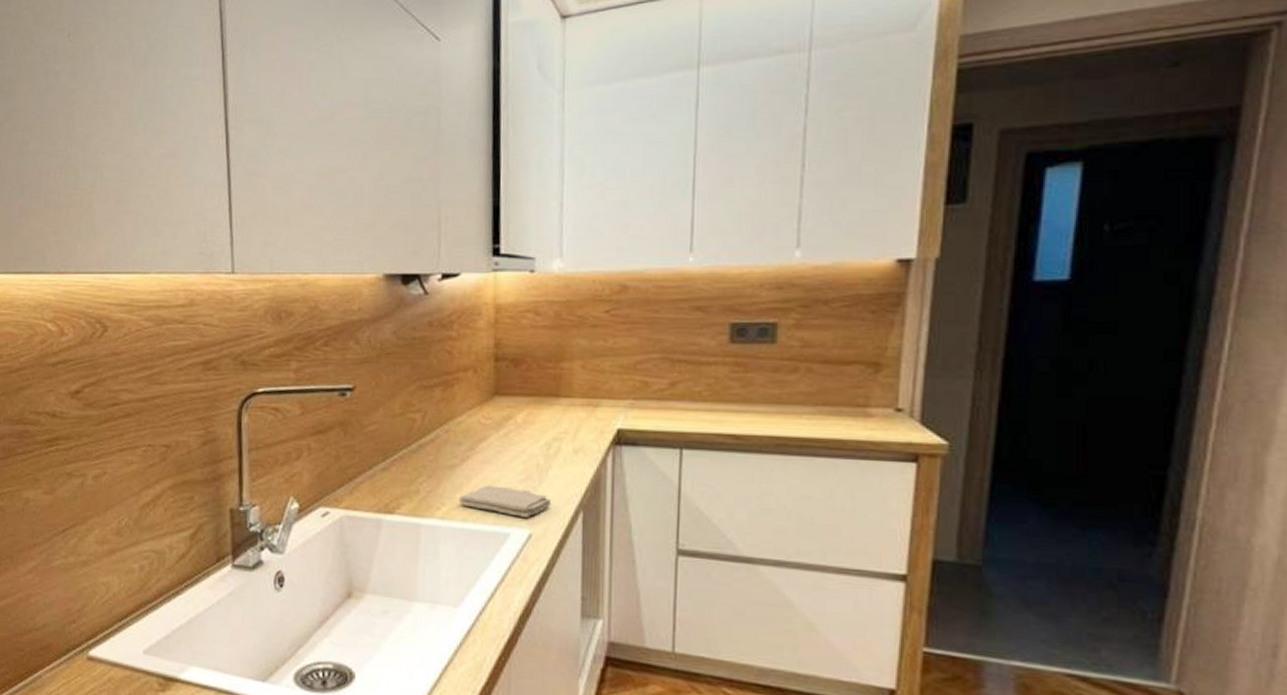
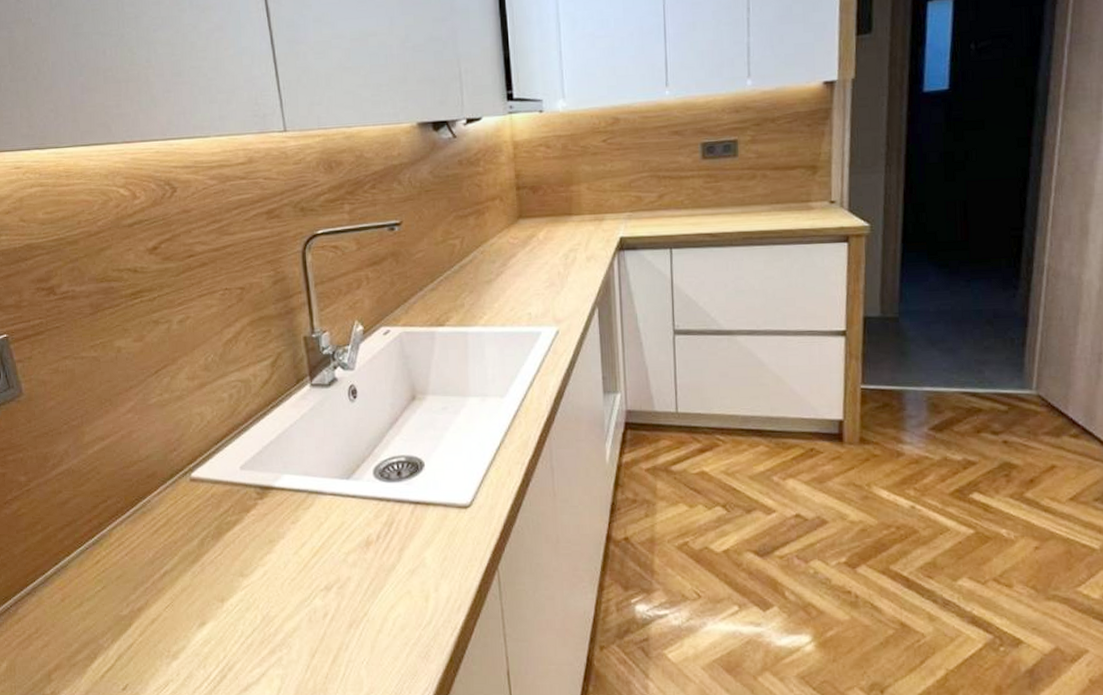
washcloth: present [459,485,552,518] -> none [498,293,573,317]

